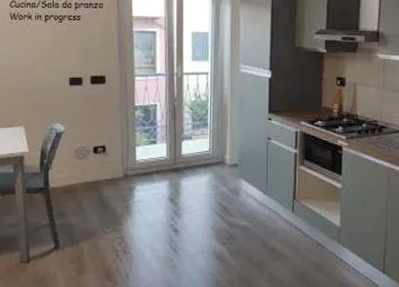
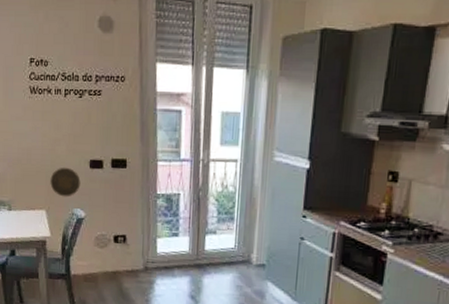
decorative plate: none [29,85,60,113] -> present [50,167,81,197]

